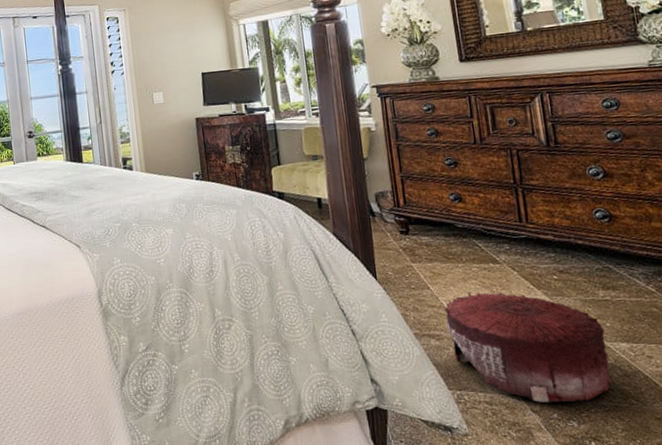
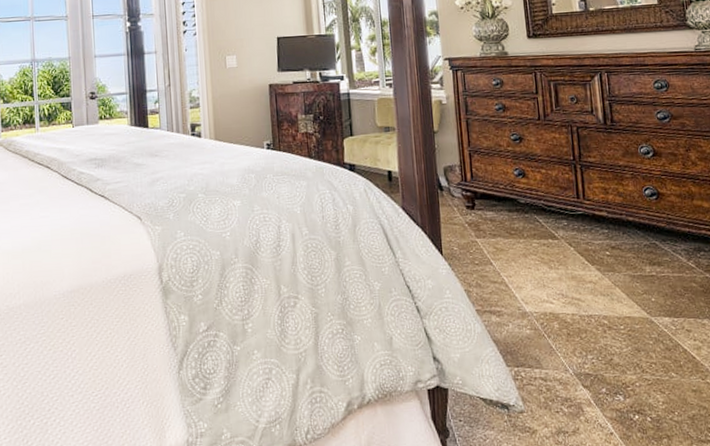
pouf: present [444,292,612,403] -> none [505,268,655,378]

